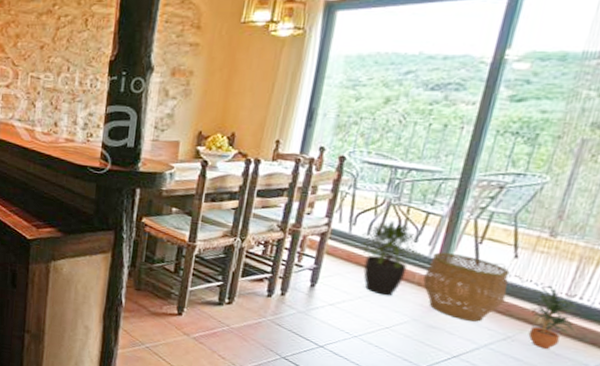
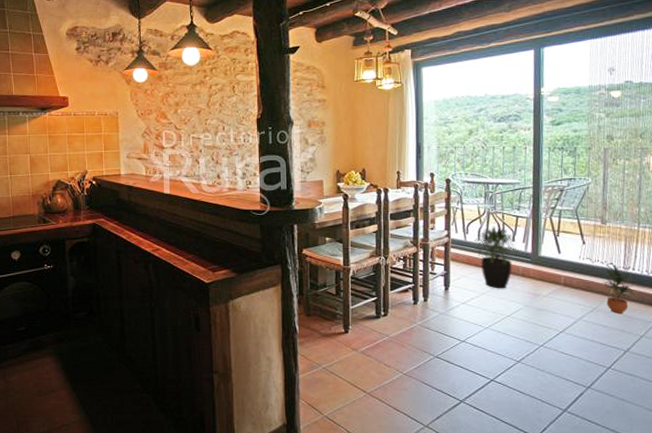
basket: present [423,252,510,322] -> none [525,247,585,300]

